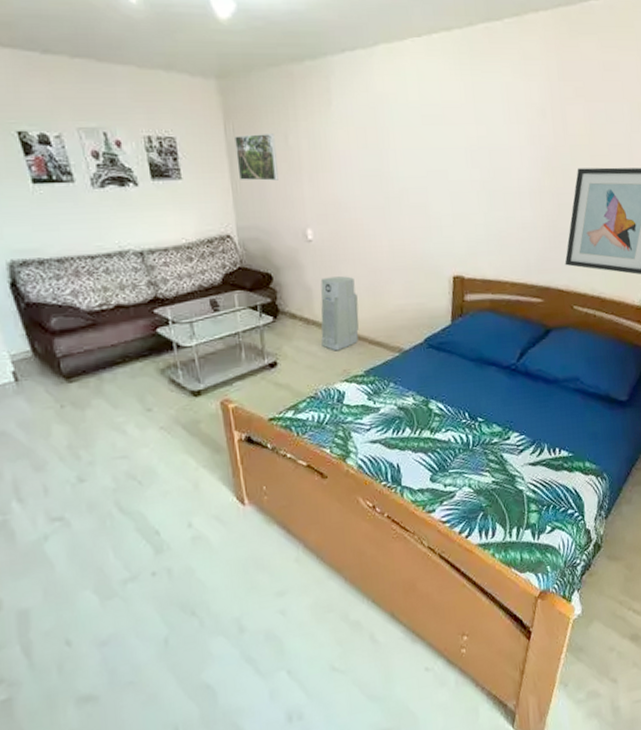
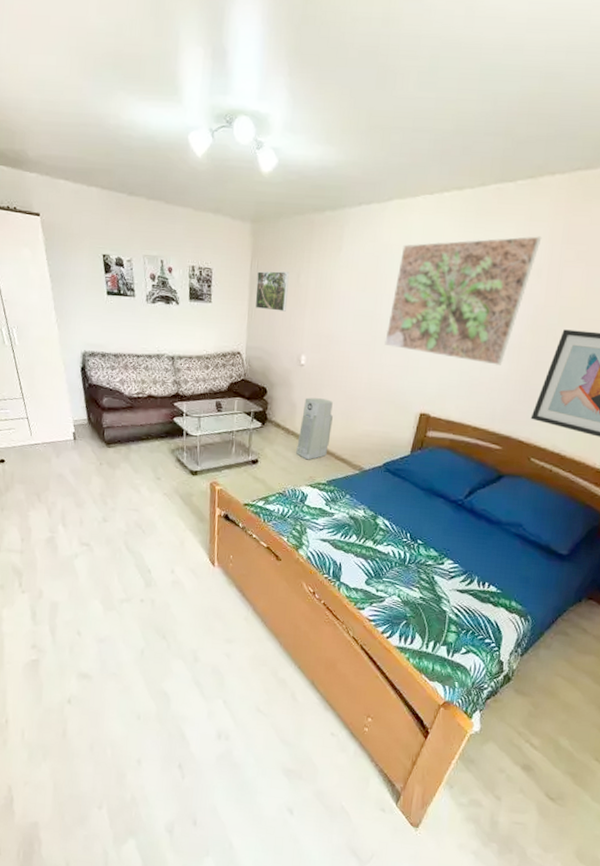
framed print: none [399,75,539,214] -> present [384,236,542,365]

